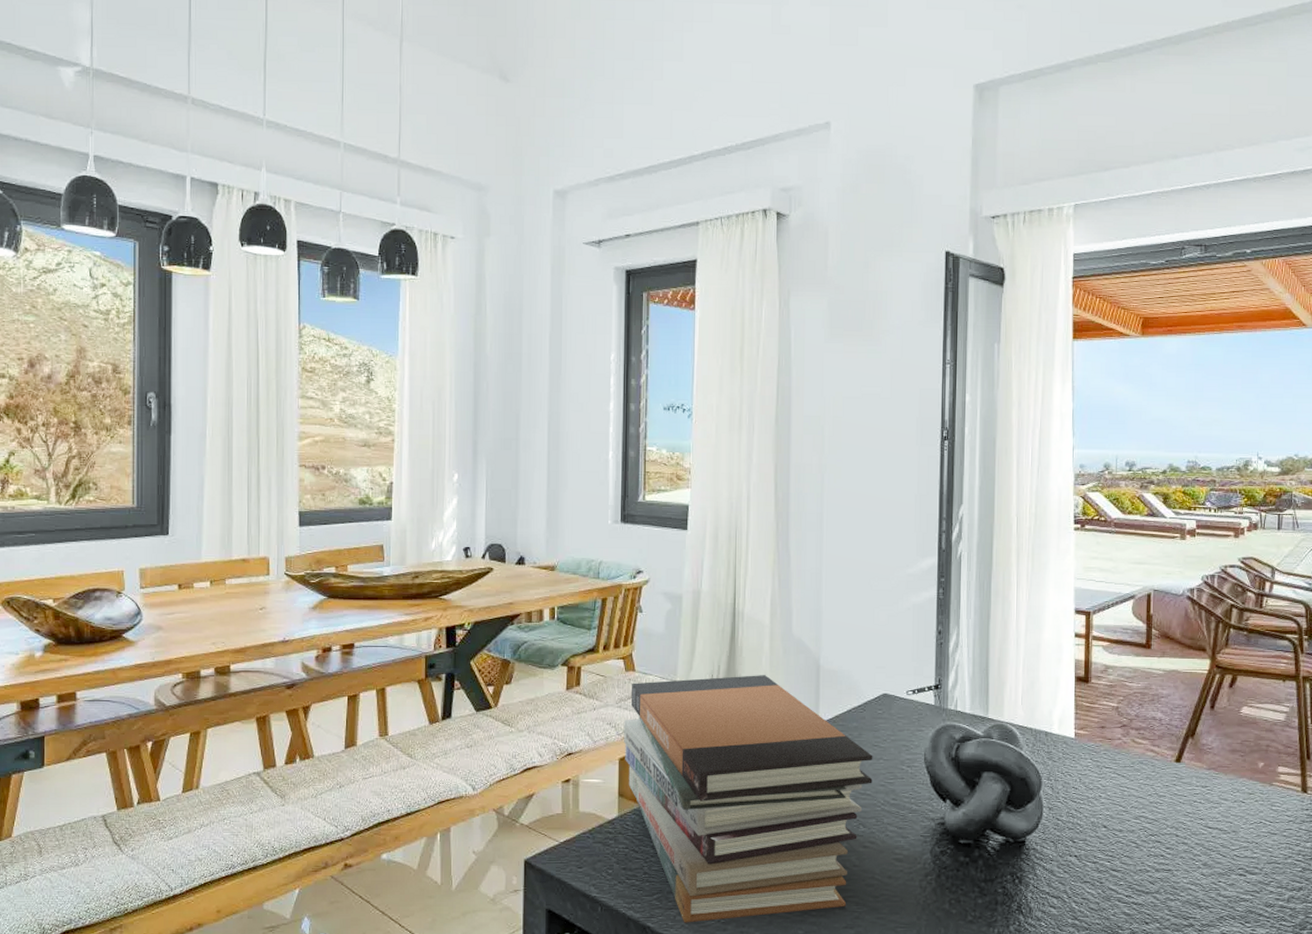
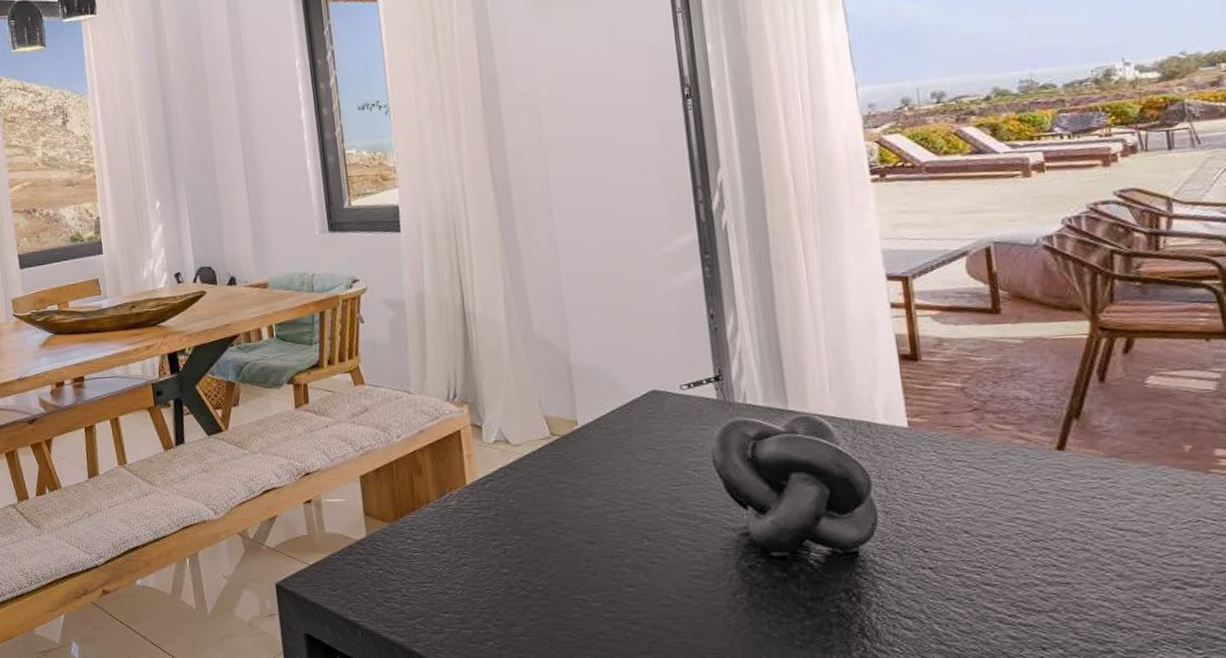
book stack: present [624,675,873,923] -> none [360,379,652,648]

